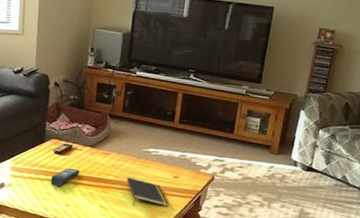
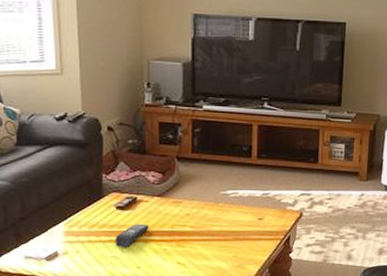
notepad: present [126,177,169,206] -> none [205,226,256,256]

